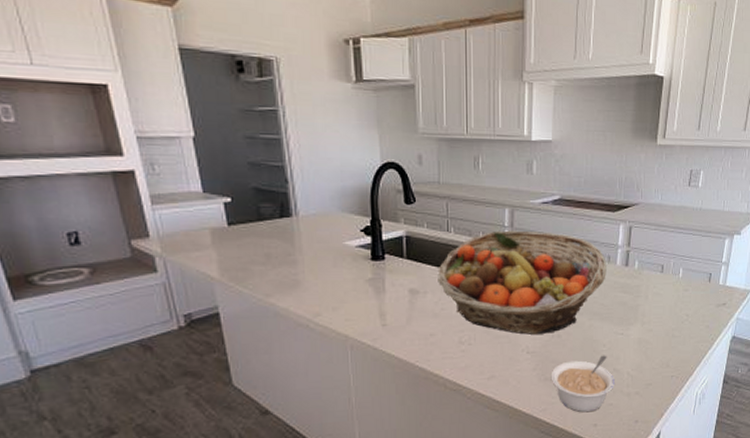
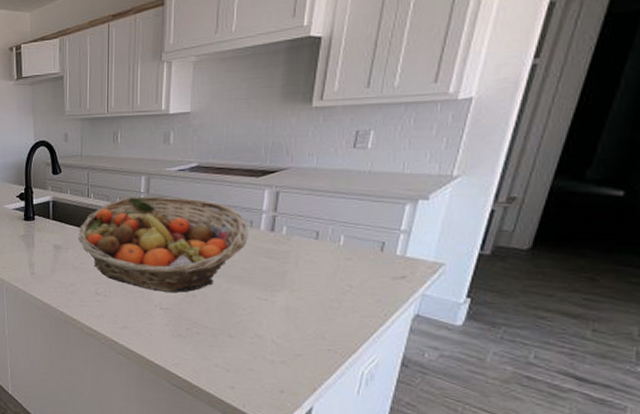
legume: present [551,355,616,413] -> none [184,319,257,374]

